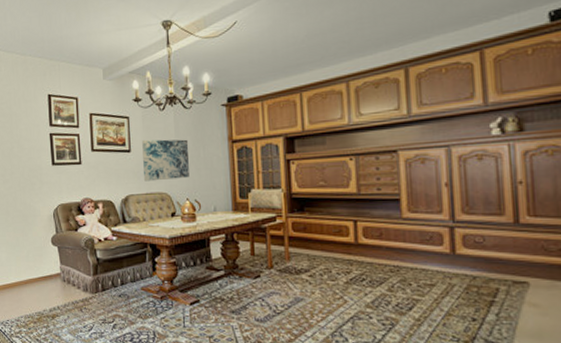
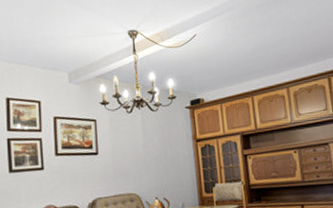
wall art: present [142,139,189,182] -> none [110,140,158,184]

